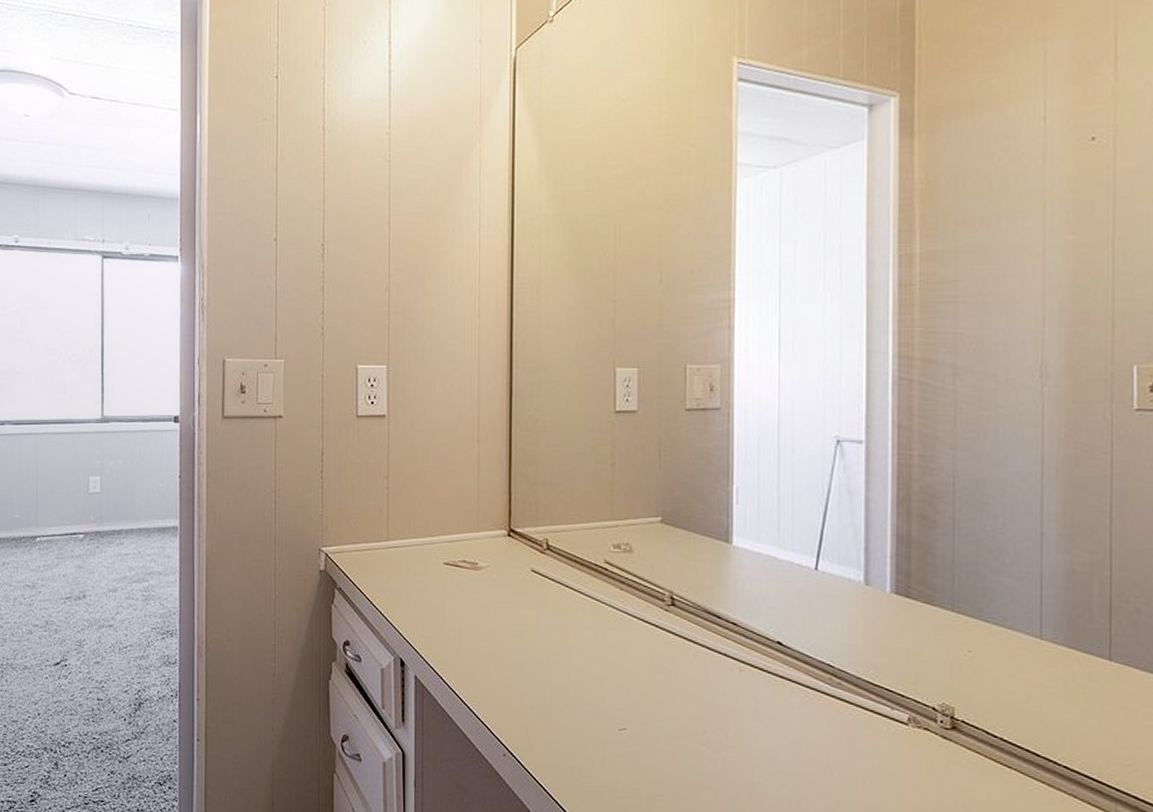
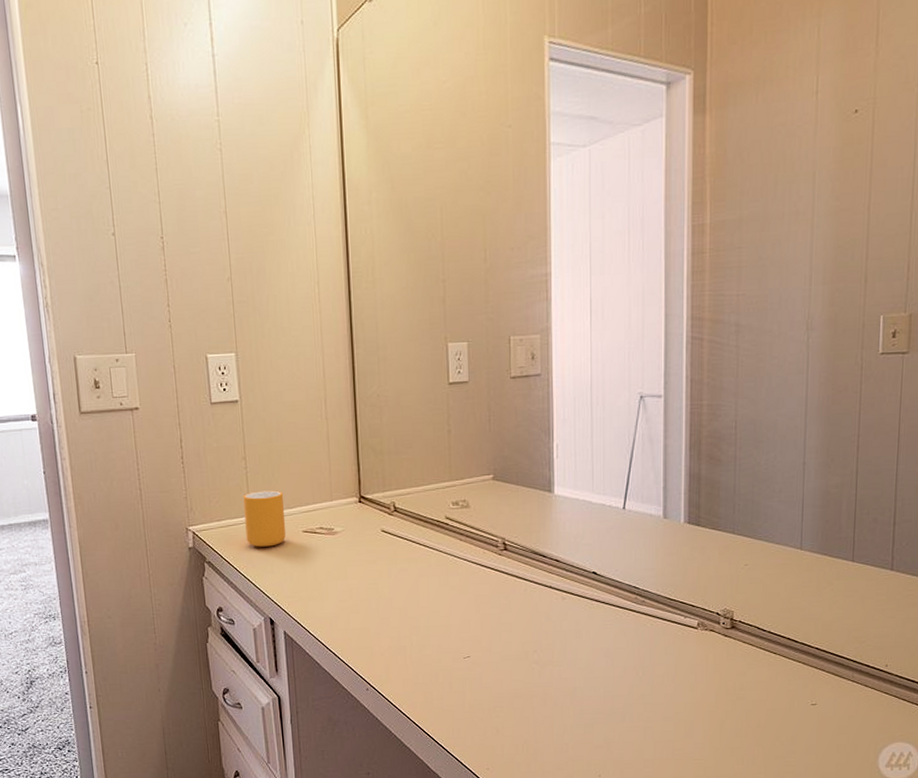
mug: none [382,514,426,577] -> present [243,490,286,547]

